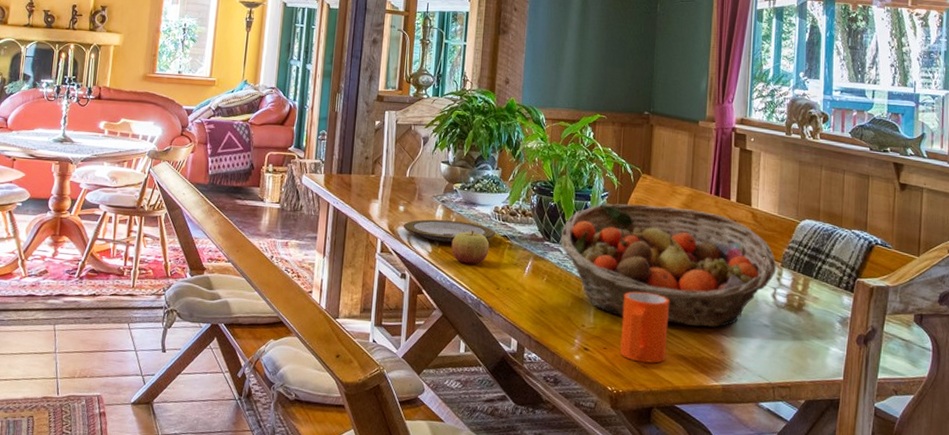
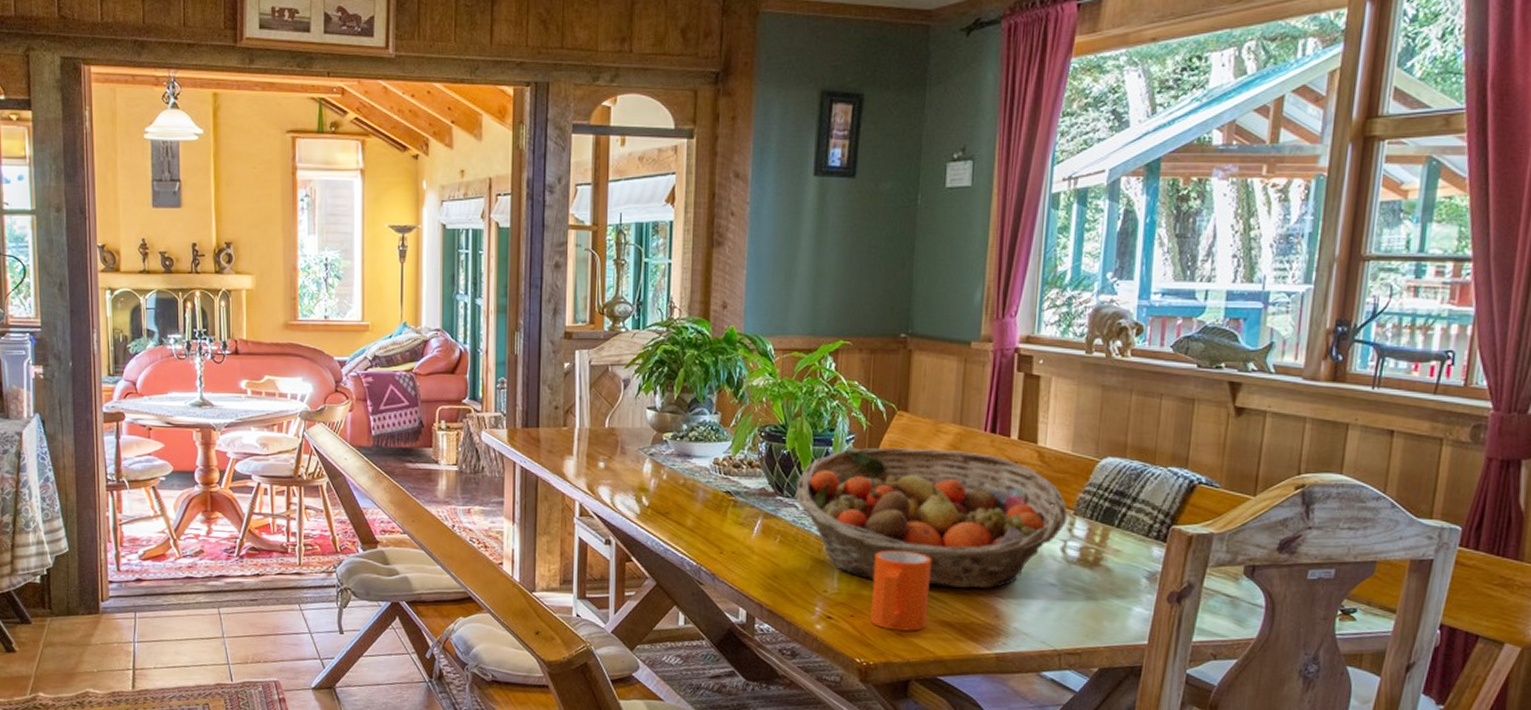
plate: present [404,219,495,244] -> none [605,476,716,503]
apple: present [451,231,490,265] -> none [663,487,710,526]

